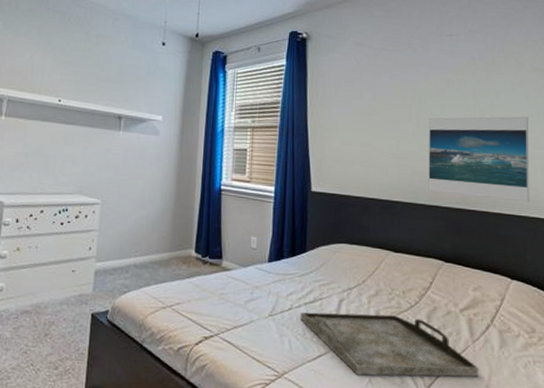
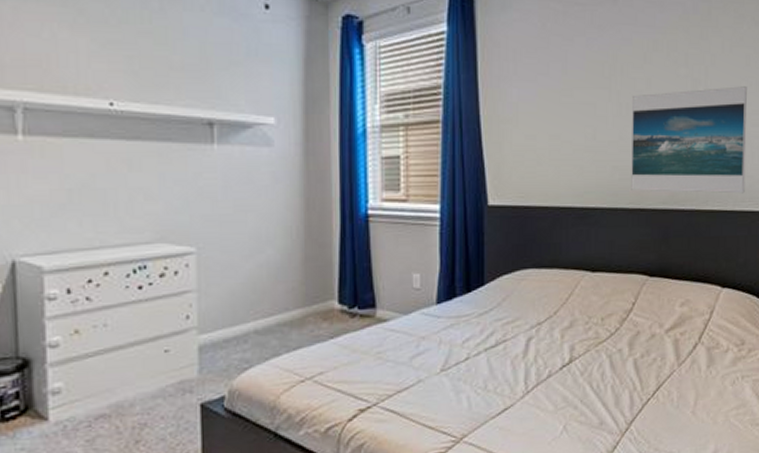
serving tray: present [300,312,479,377] -> none [479,347,685,424]

